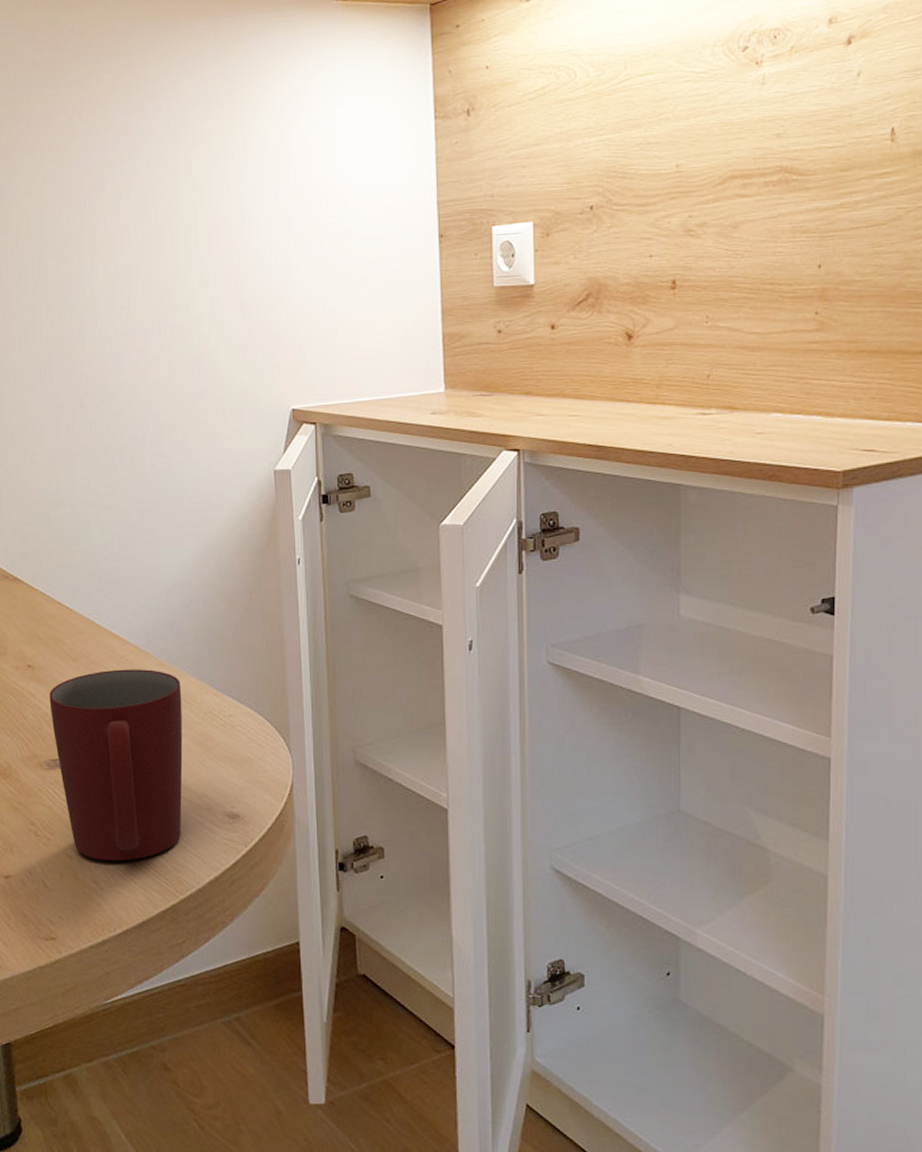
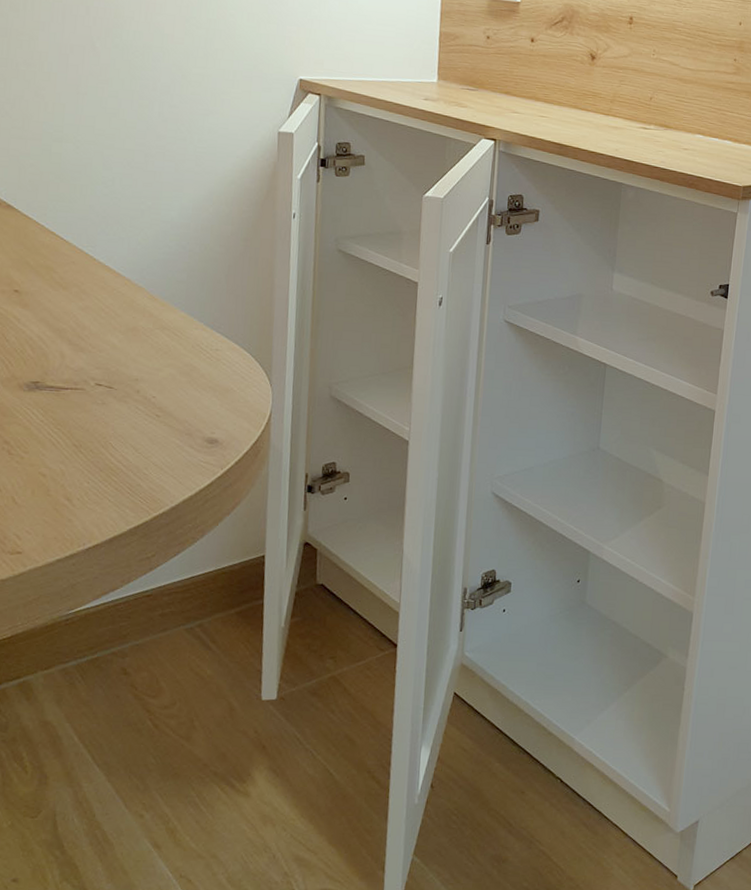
mug: present [49,669,183,861] -> none [34,300,172,480]

